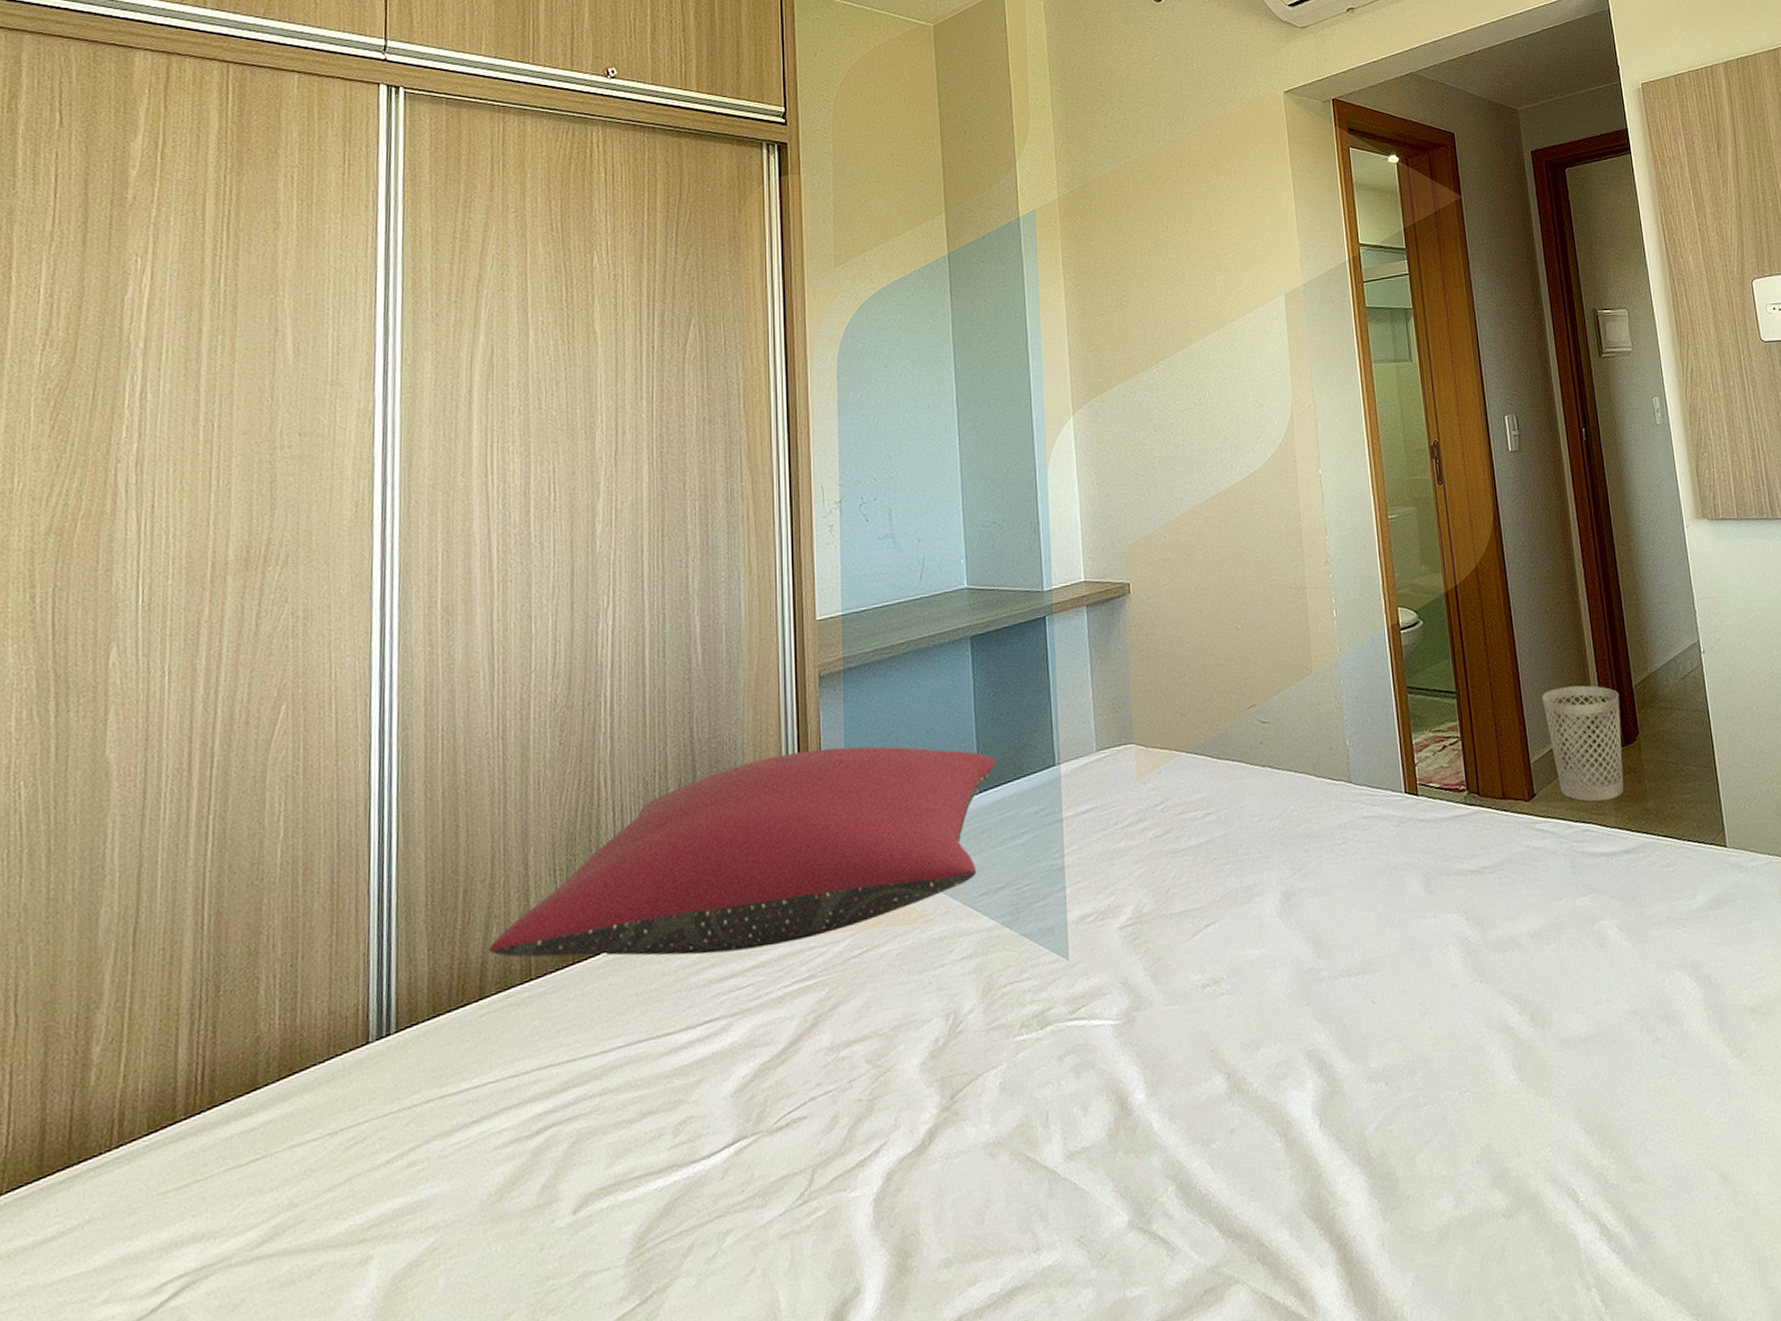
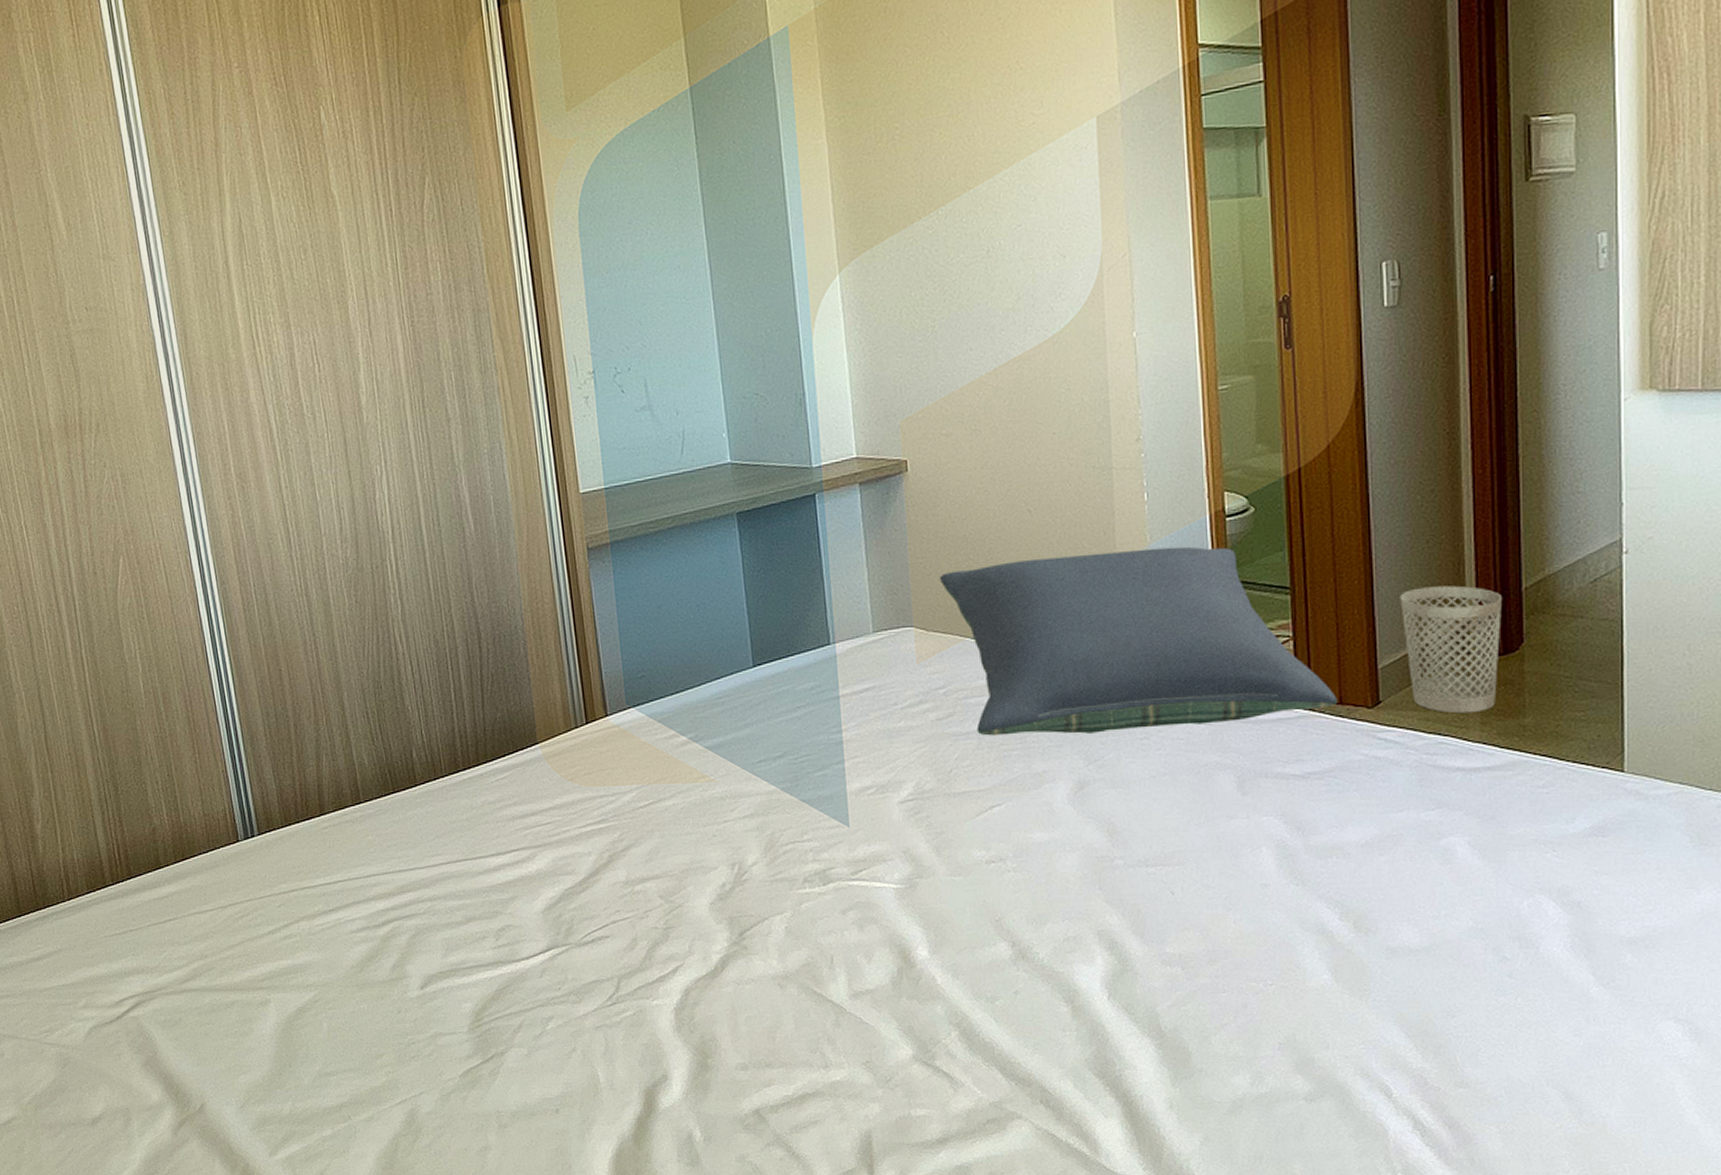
pillow: present [488,746,996,958] -> none [321,617,769,794]
pillow: none [1158,657,1501,851] -> present [939,546,1337,736]

